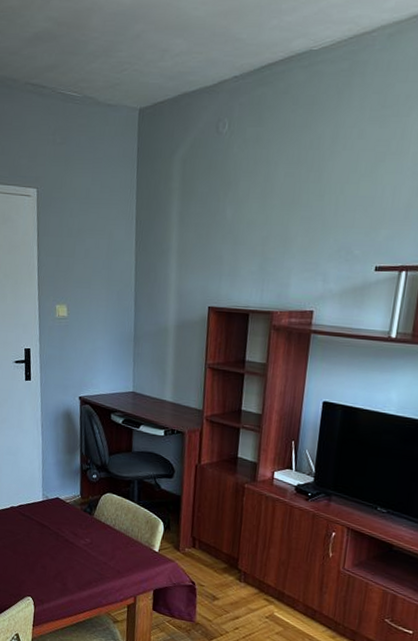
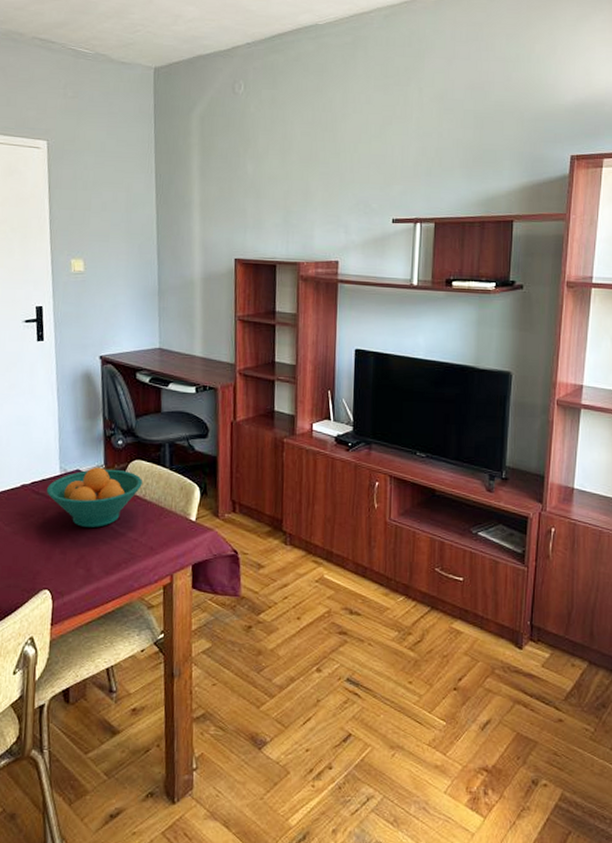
fruit bowl: none [30,496,113,549] -> present [46,467,142,528]

